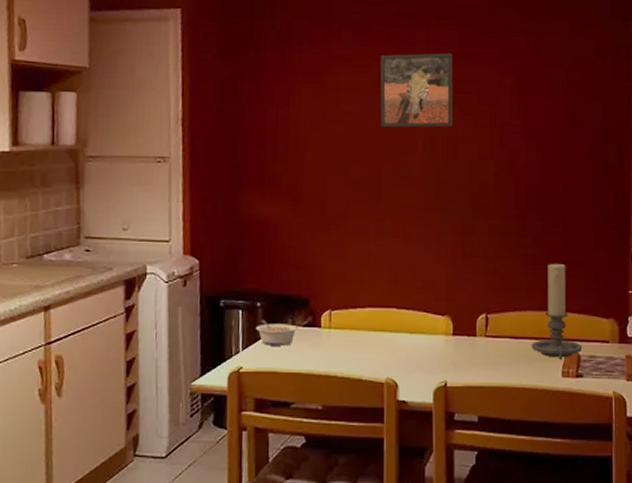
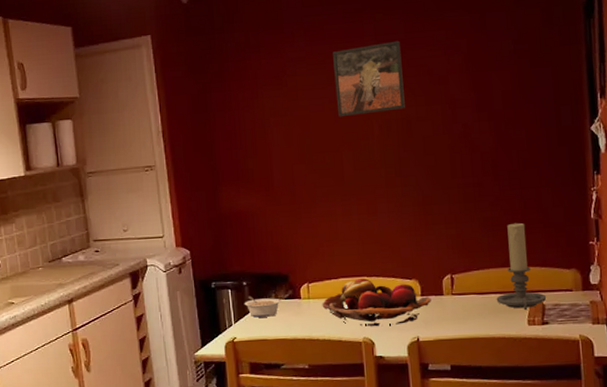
fruit basket: none [344,310,463,367] -> present [322,278,431,327]

